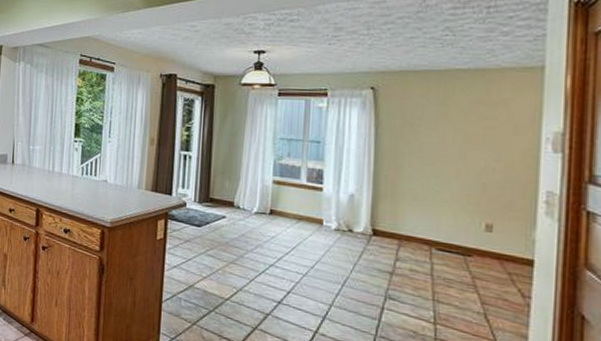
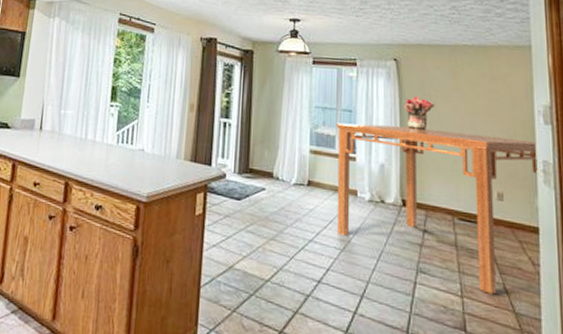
dining table: none [299,154,542,324] -> present [336,122,540,295]
bouquet: none [380,125,417,161] -> present [404,96,435,131]

